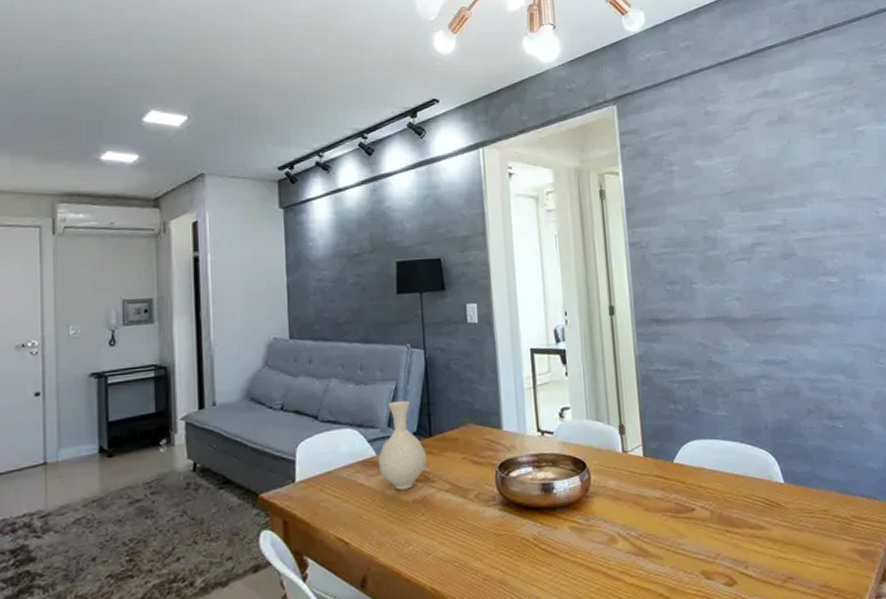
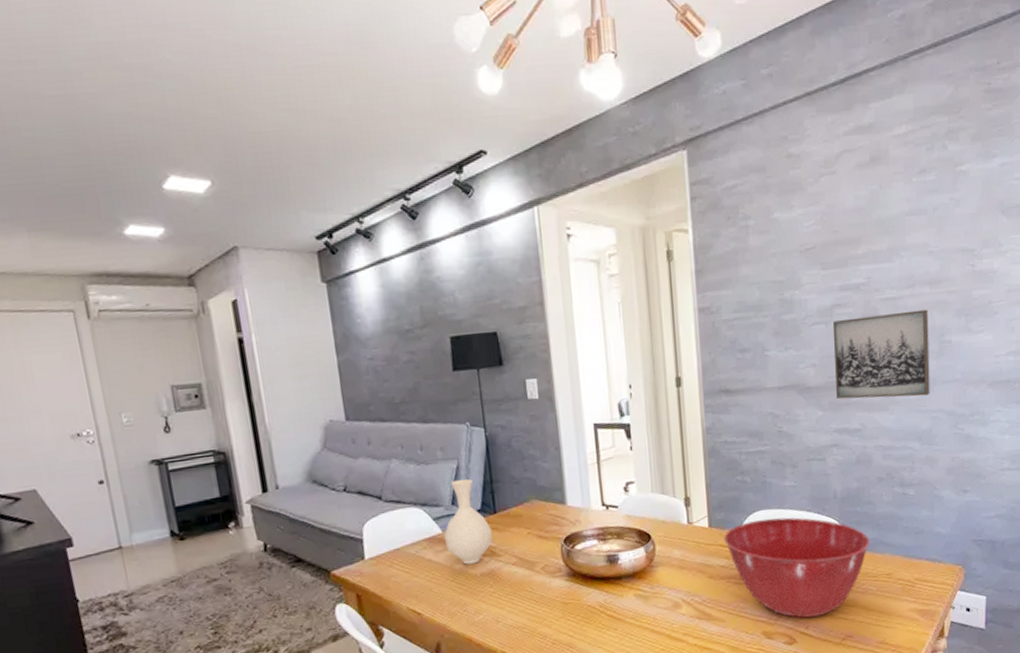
mixing bowl: none [659,448,804,557] -> present [724,517,870,618]
wall art: none [753,250,850,332] -> present [832,309,930,399]

